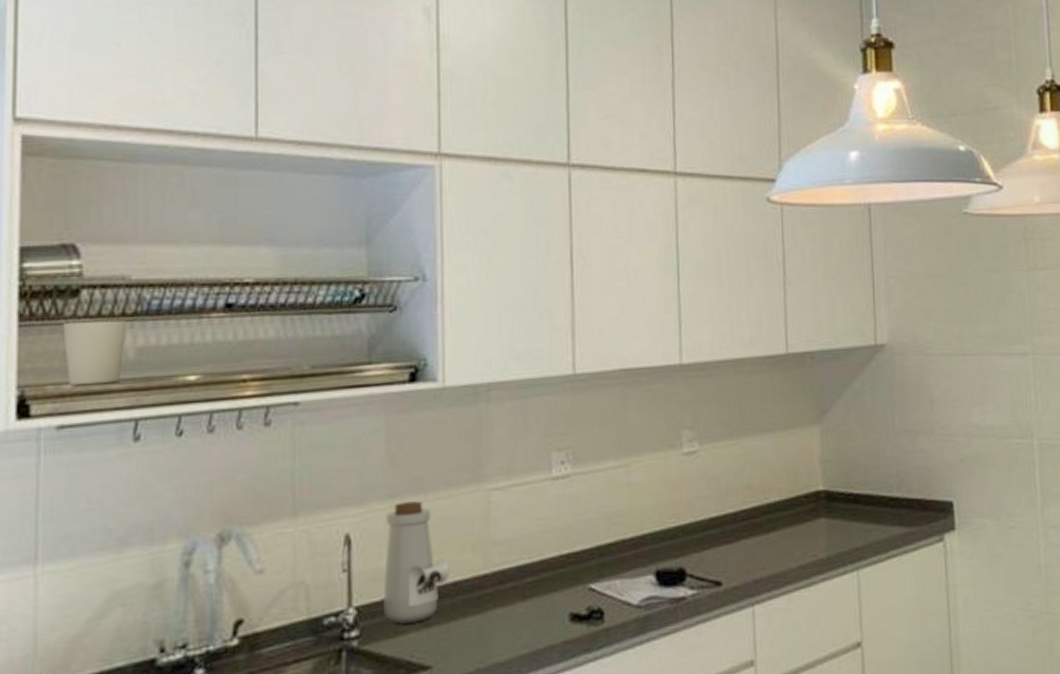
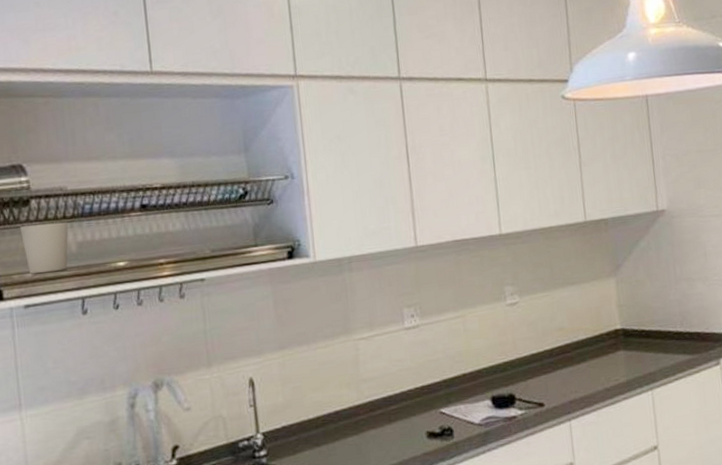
bottle: present [383,501,450,624] -> none [279,350,332,445]

